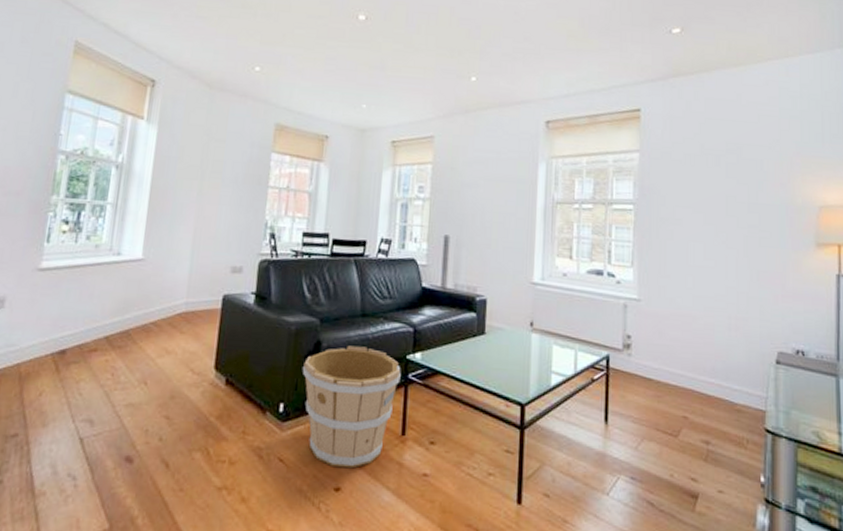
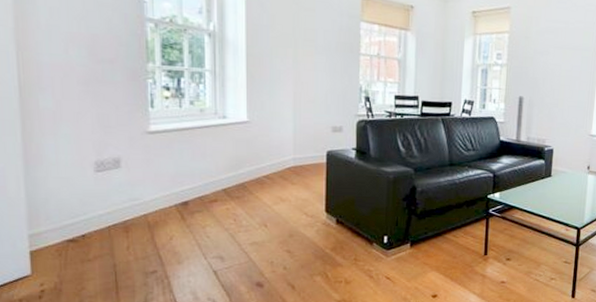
wooden bucket: present [302,345,401,469] -> none [401,189,483,281]

